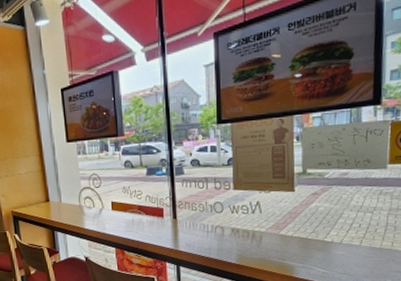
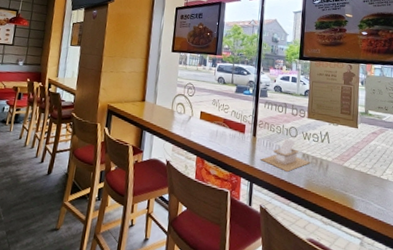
napkin holder: none [184,215,242,250] -> present [260,139,311,172]

